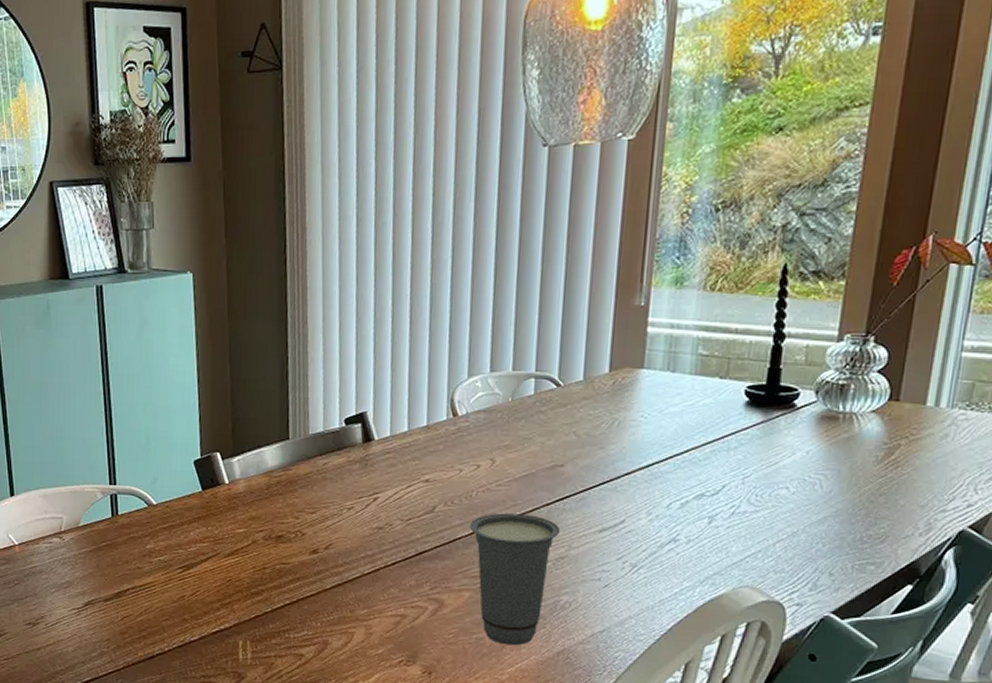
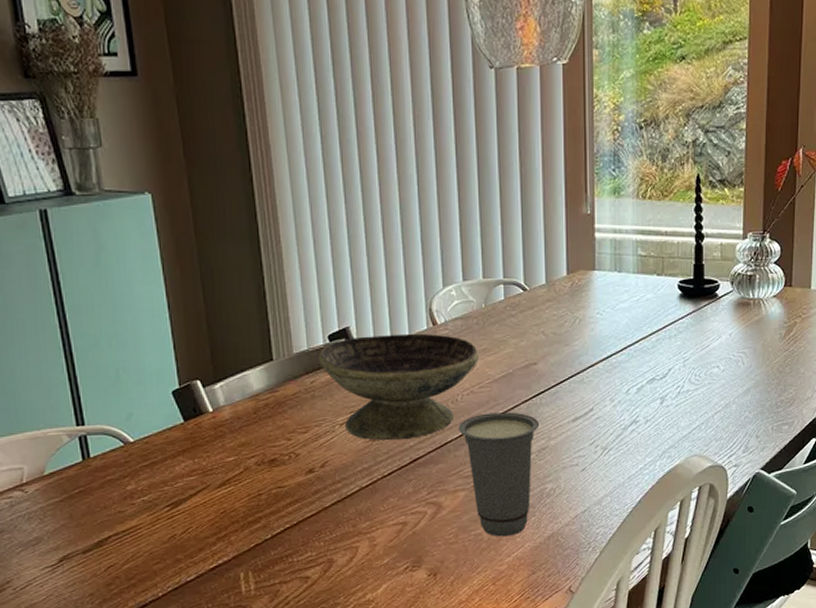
decorative bowl: none [332,422,501,531] -> present [317,333,480,440]

